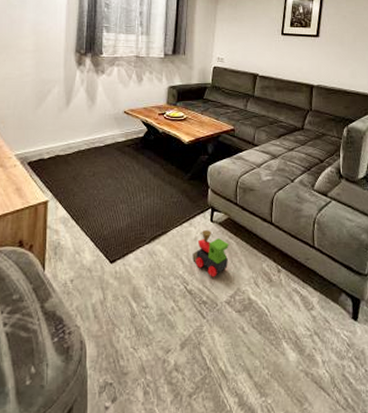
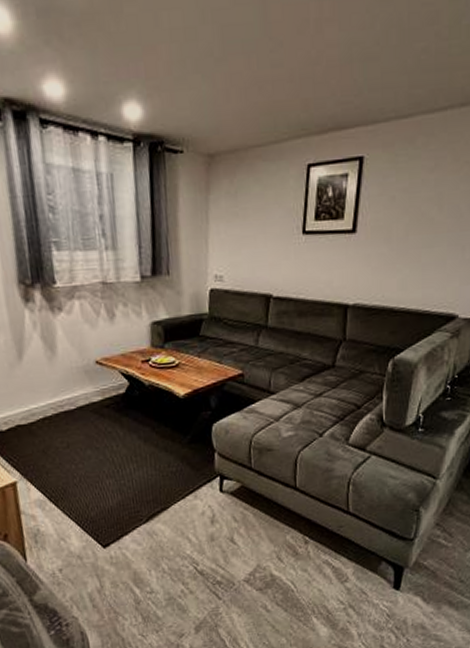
toy train: present [192,230,230,277] -> none [200,502,245,555]

